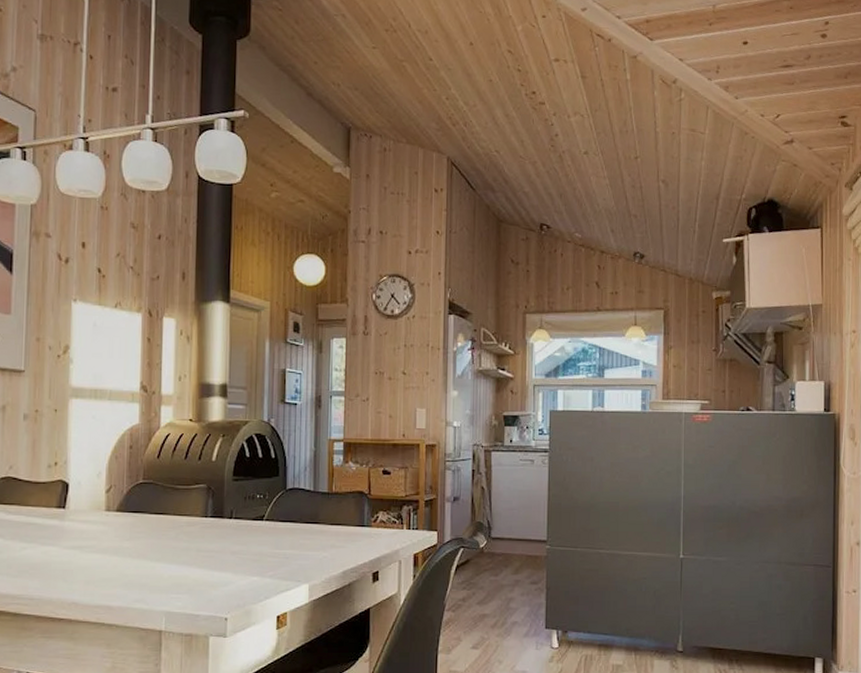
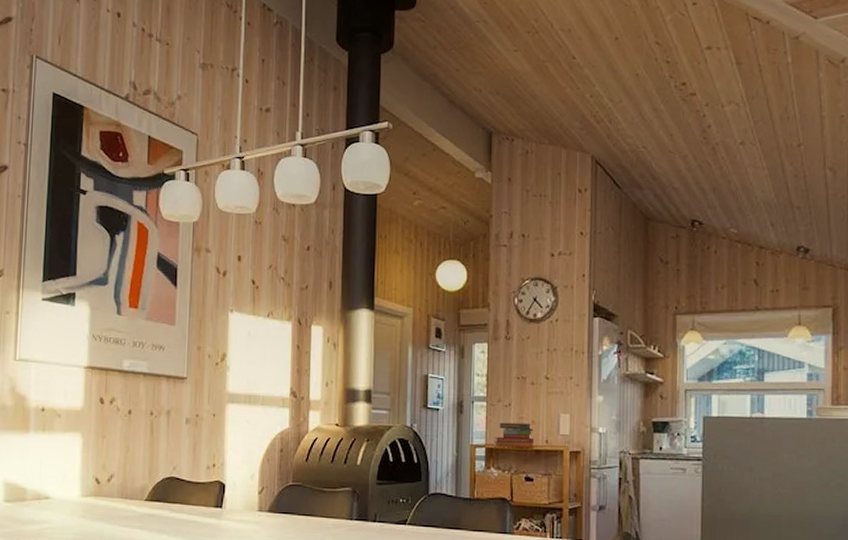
books: none [351,417,391,443] -> present [493,422,534,449]

